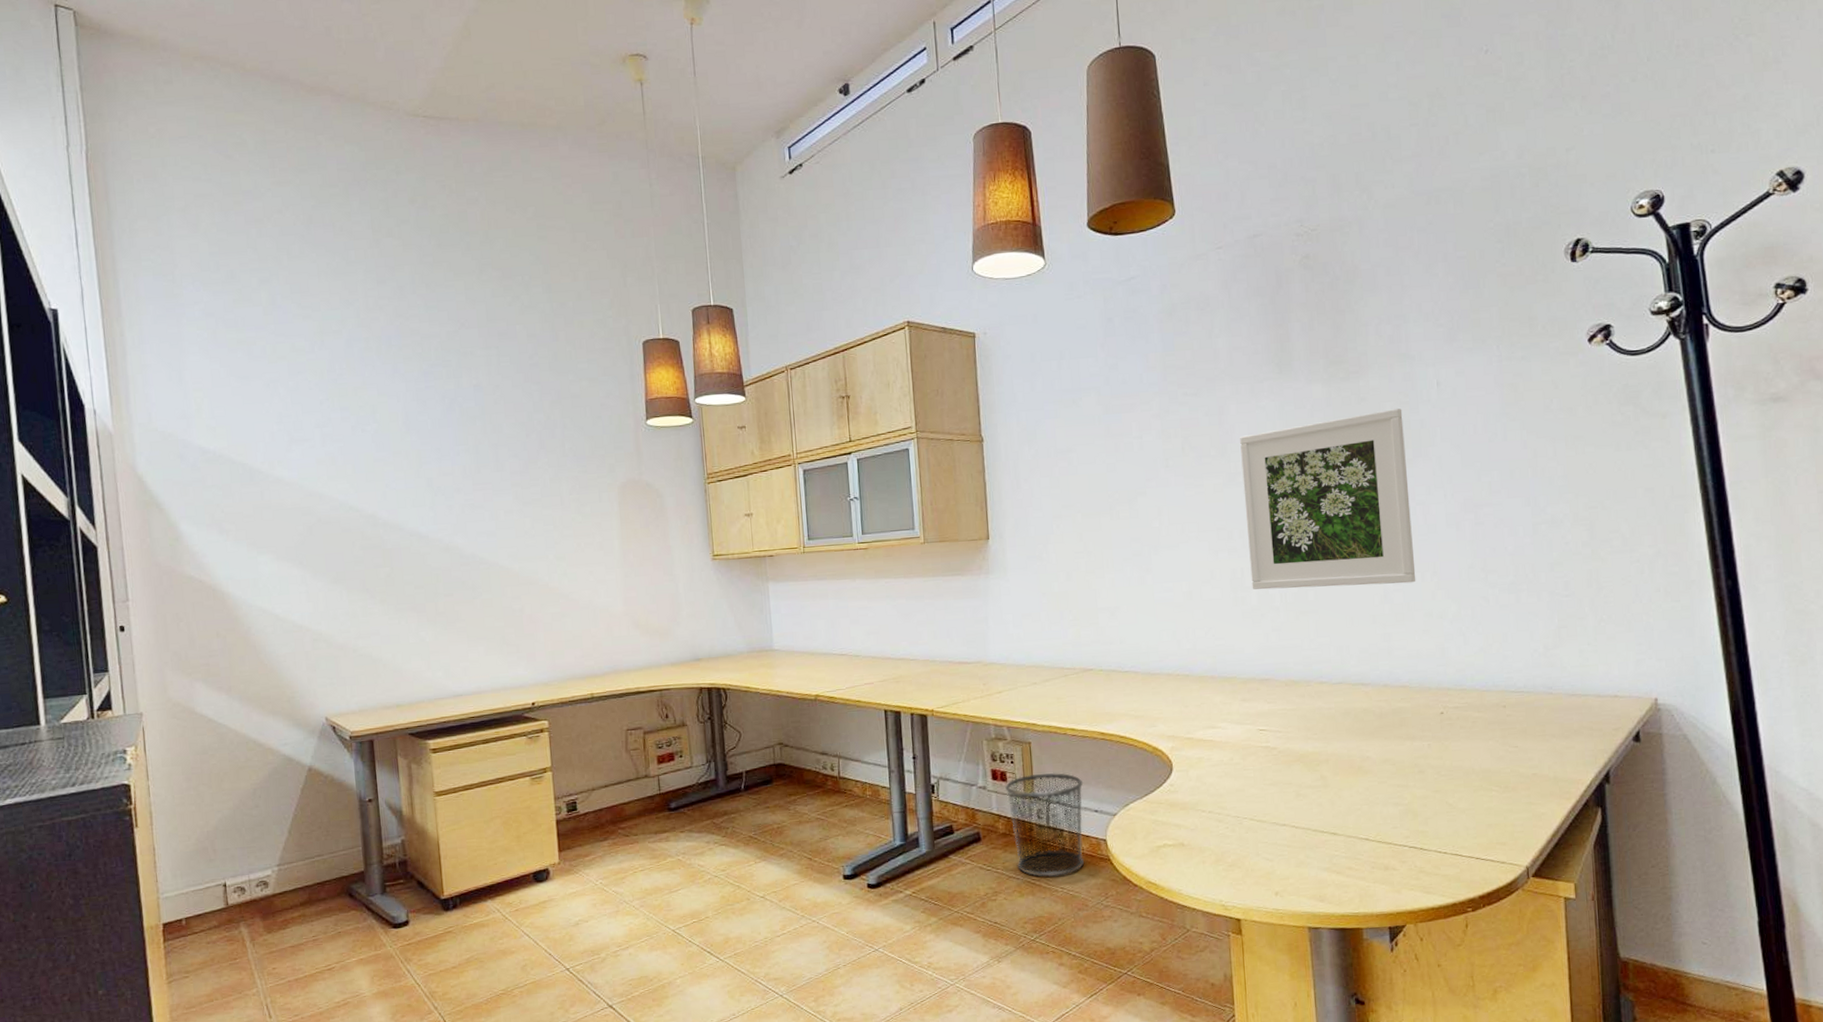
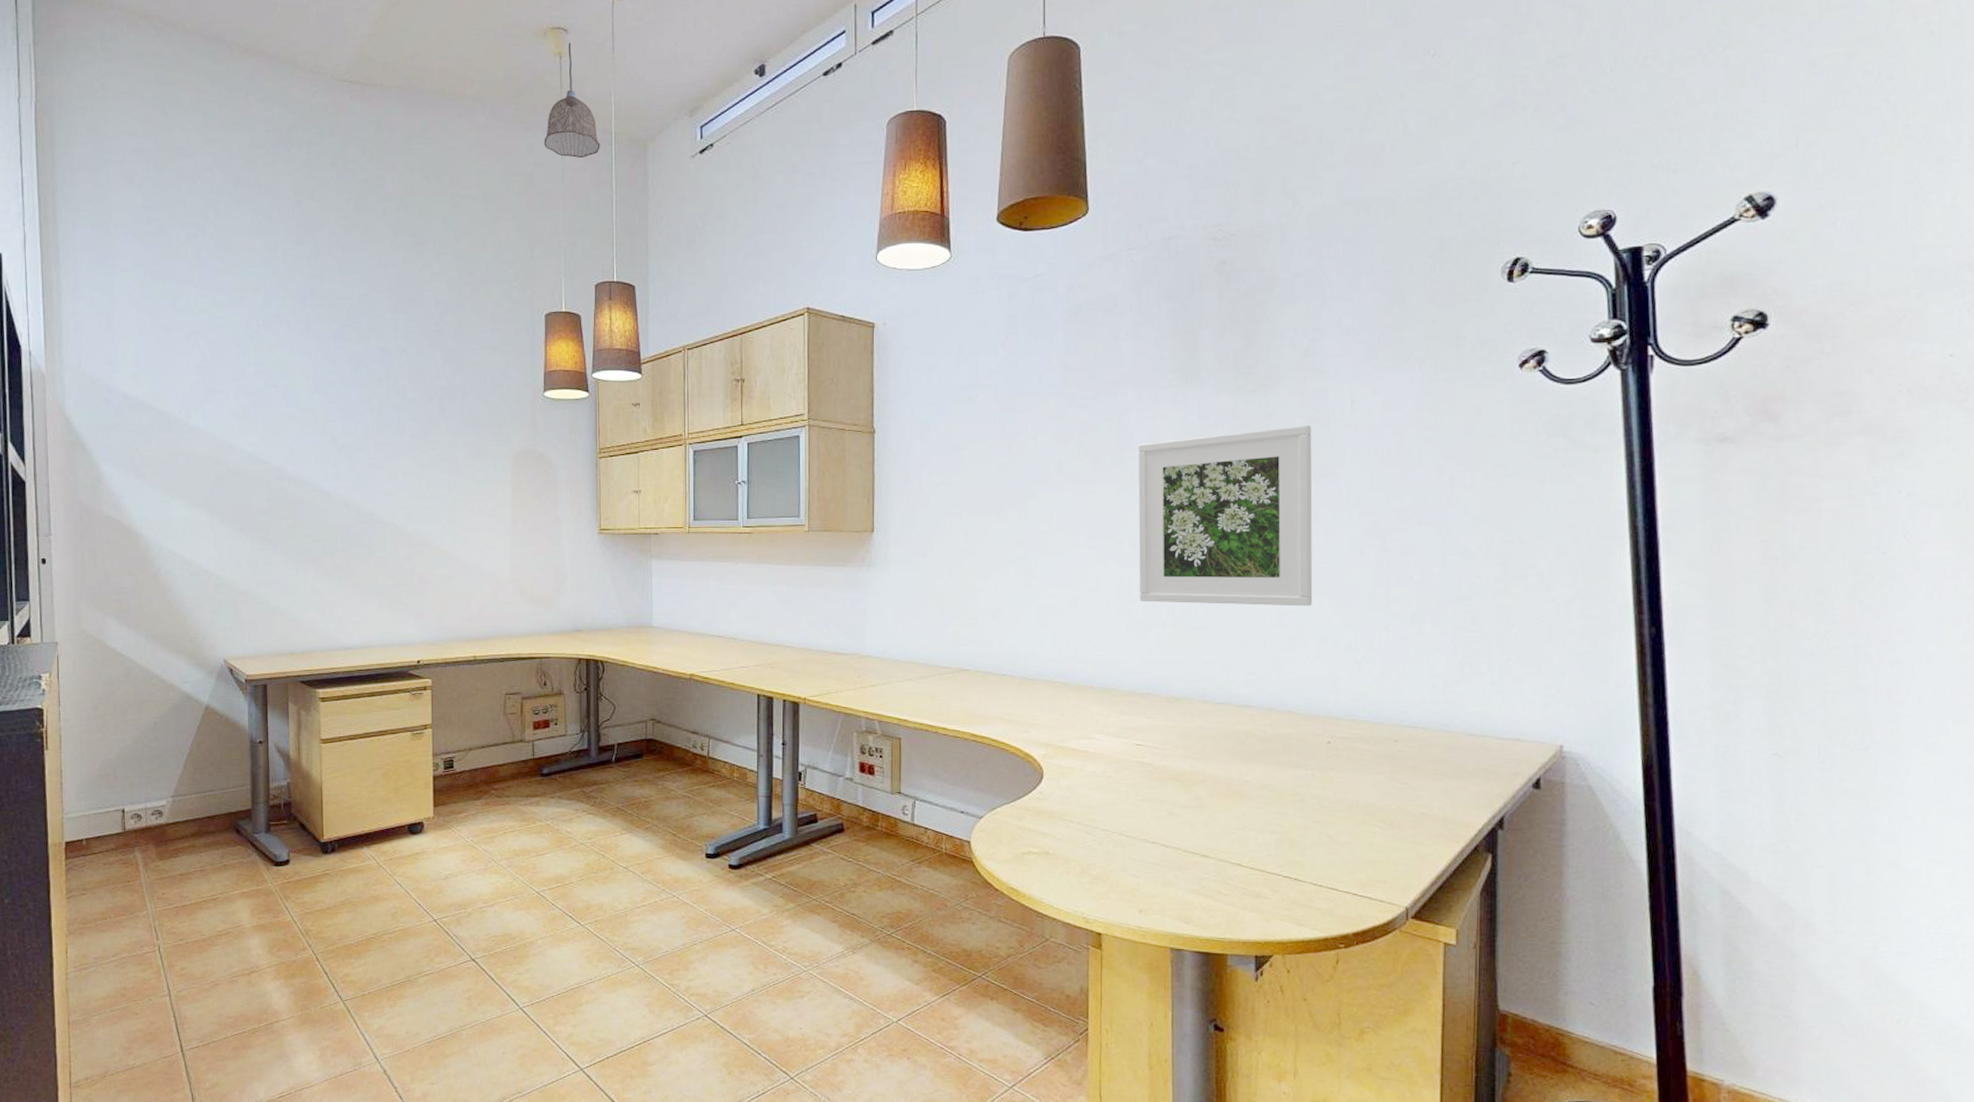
pendant lamp: none [630,69,688,183] -> present [544,43,600,158]
waste bin: present [1004,772,1084,878] -> none [871,770,951,875]

